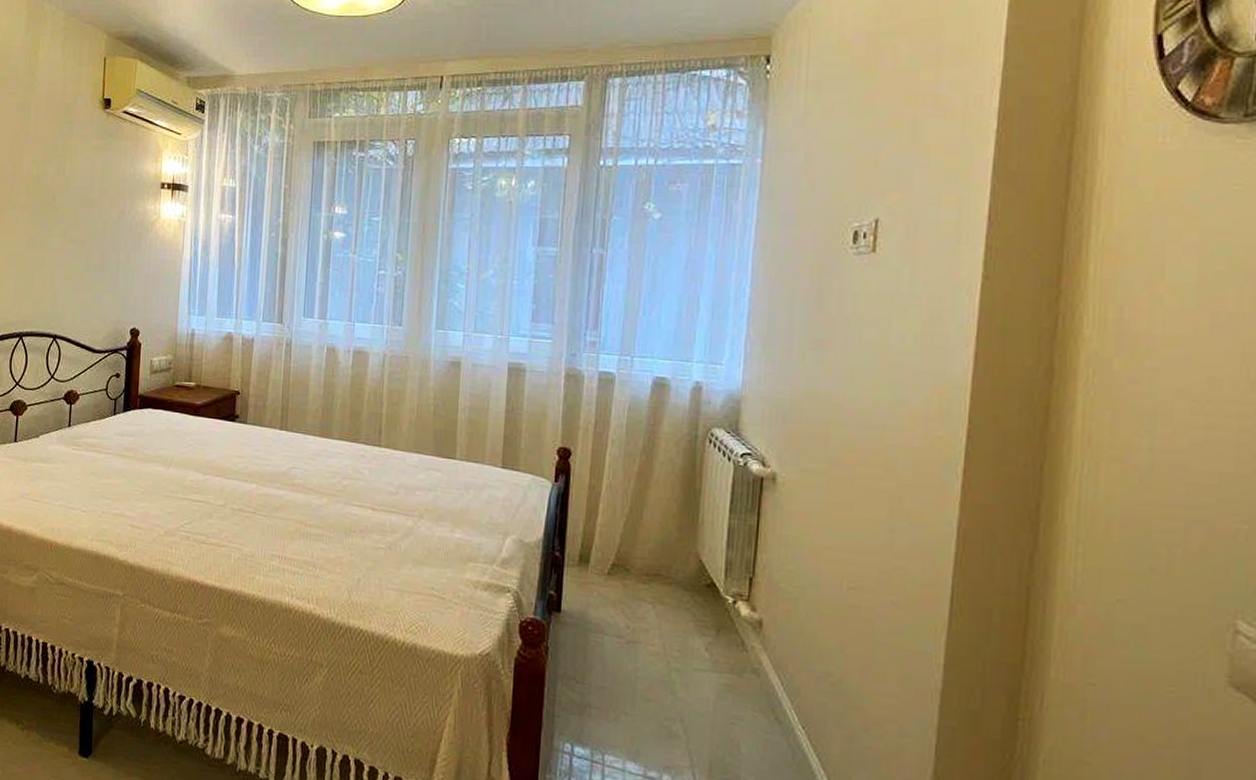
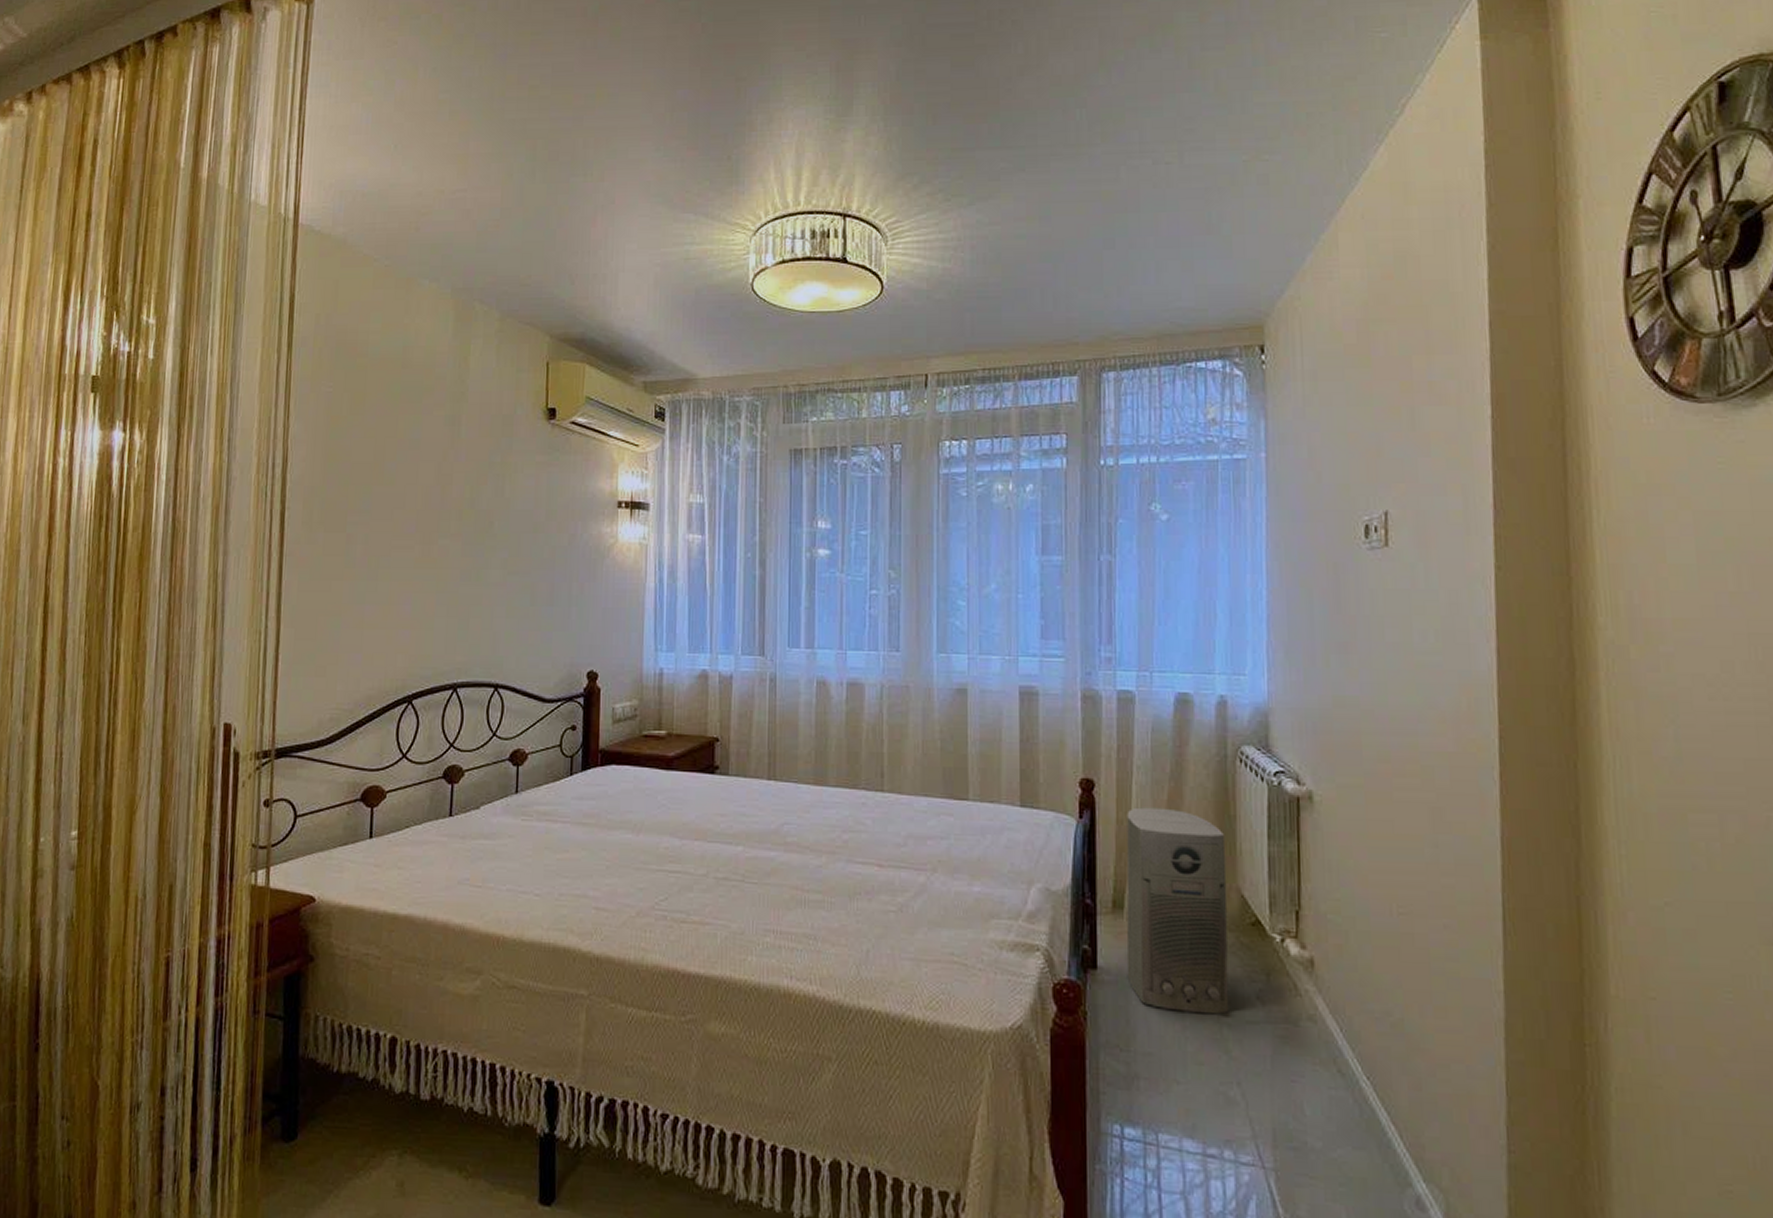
air purifier: none [587,475,689,661] -> present [1126,807,1229,1015]

